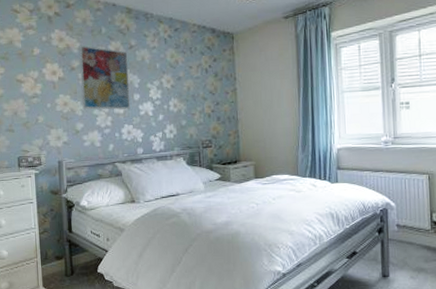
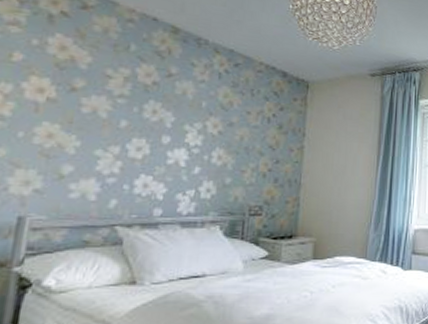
wall art: present [79,45,131,110] -> none [77,60,163,154]

